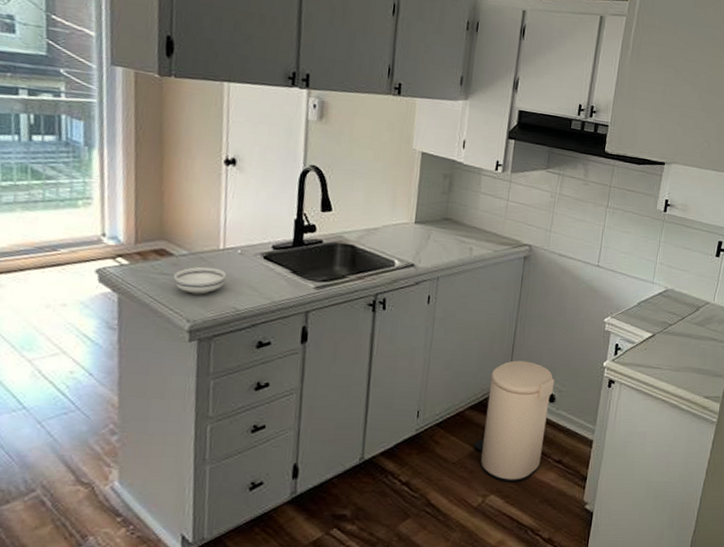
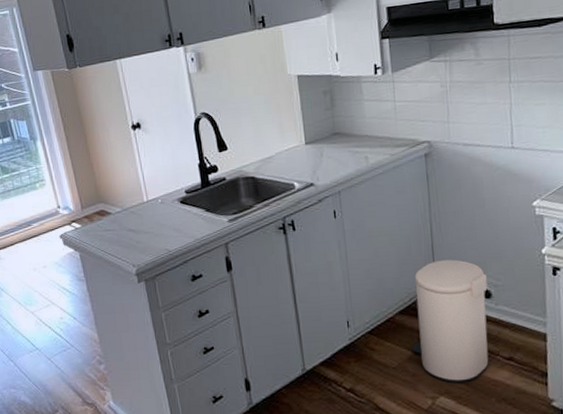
bowl: present [173,266,227,295] -> none [115,218,155,243]

